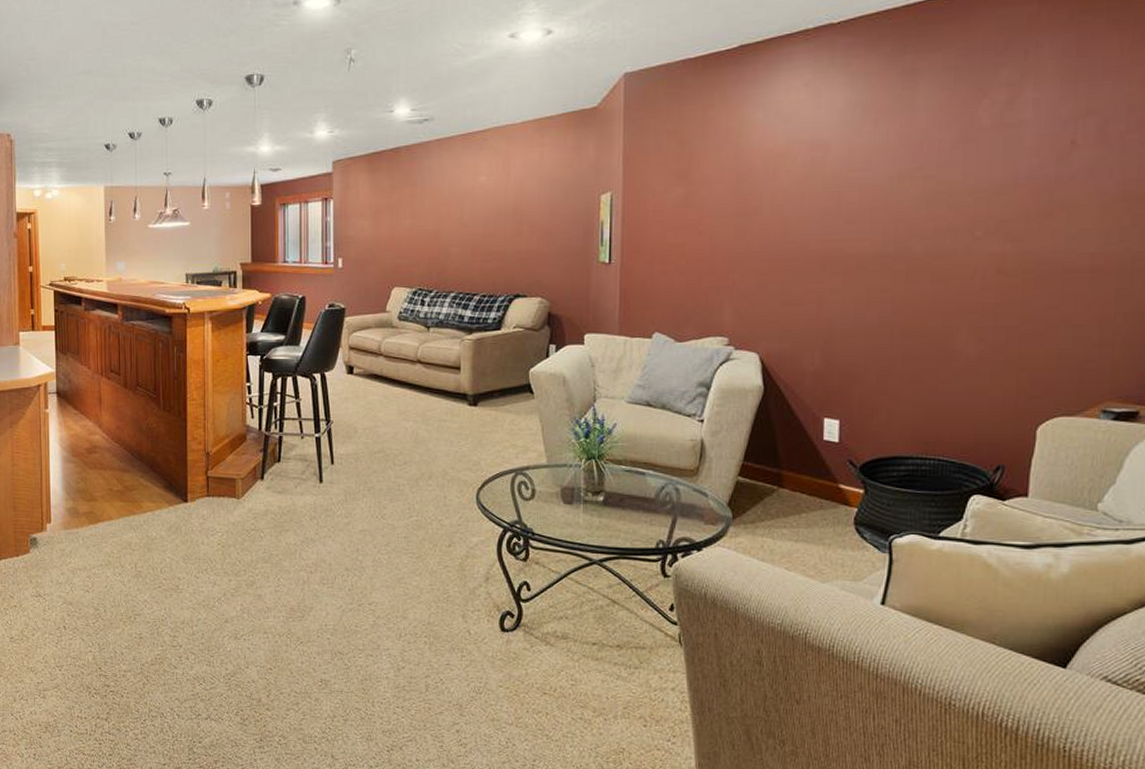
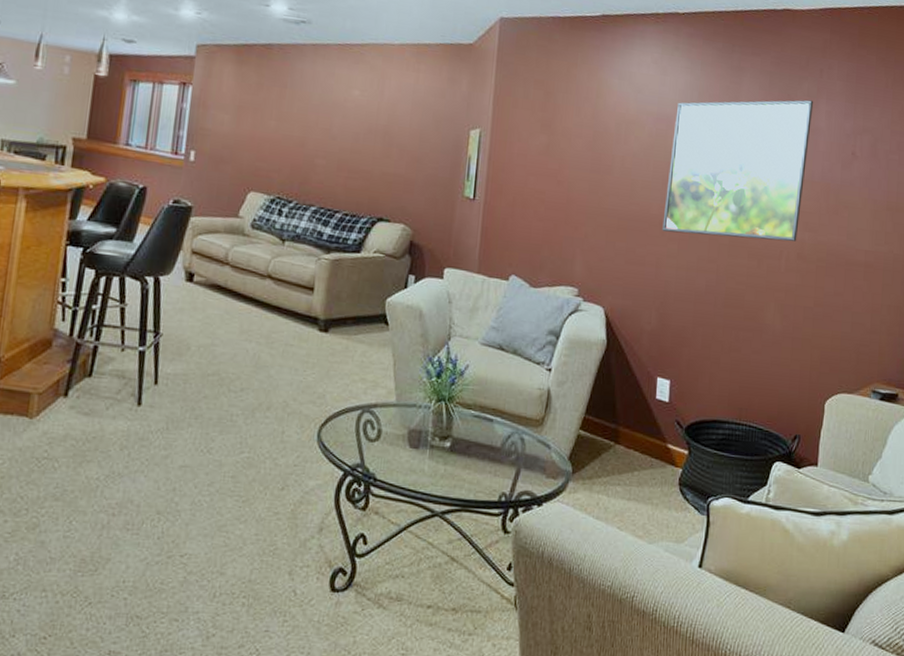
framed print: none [823,89,1016,266] -> present [662,99,814,242]

